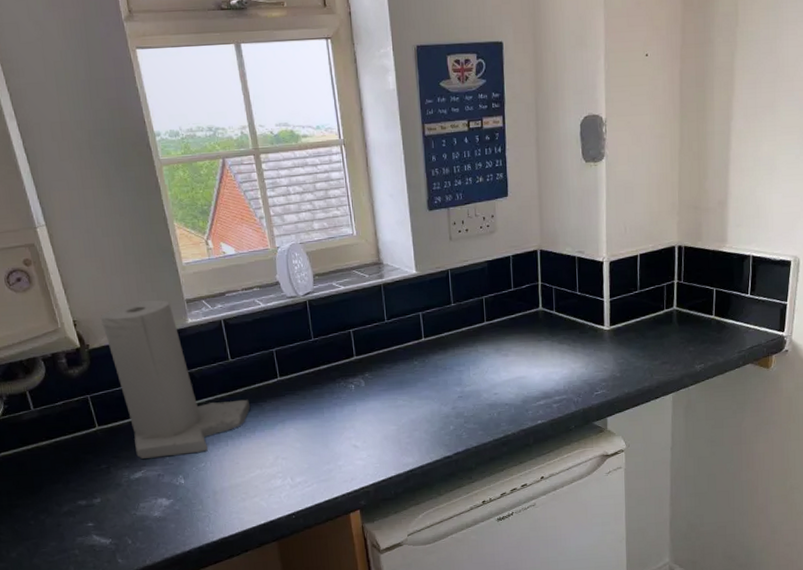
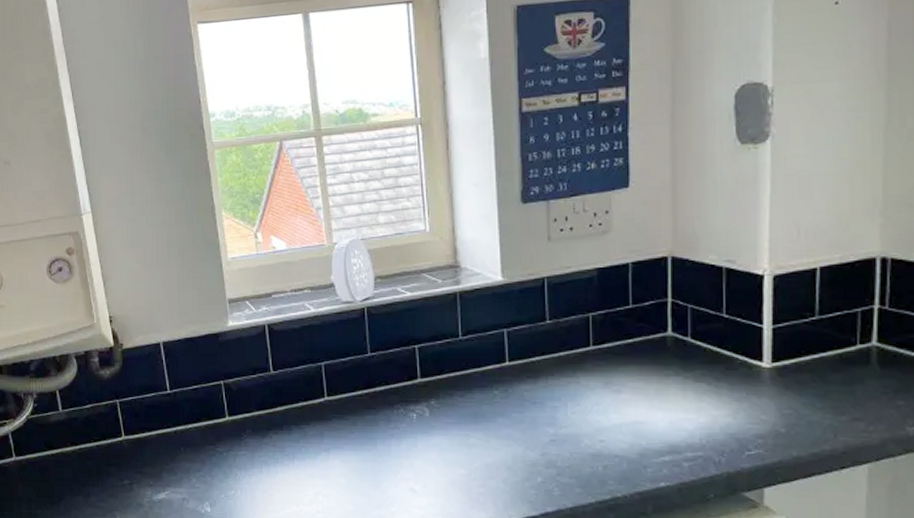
paper towel: present [100,300,251,459] -> none [137,298,291,479]

